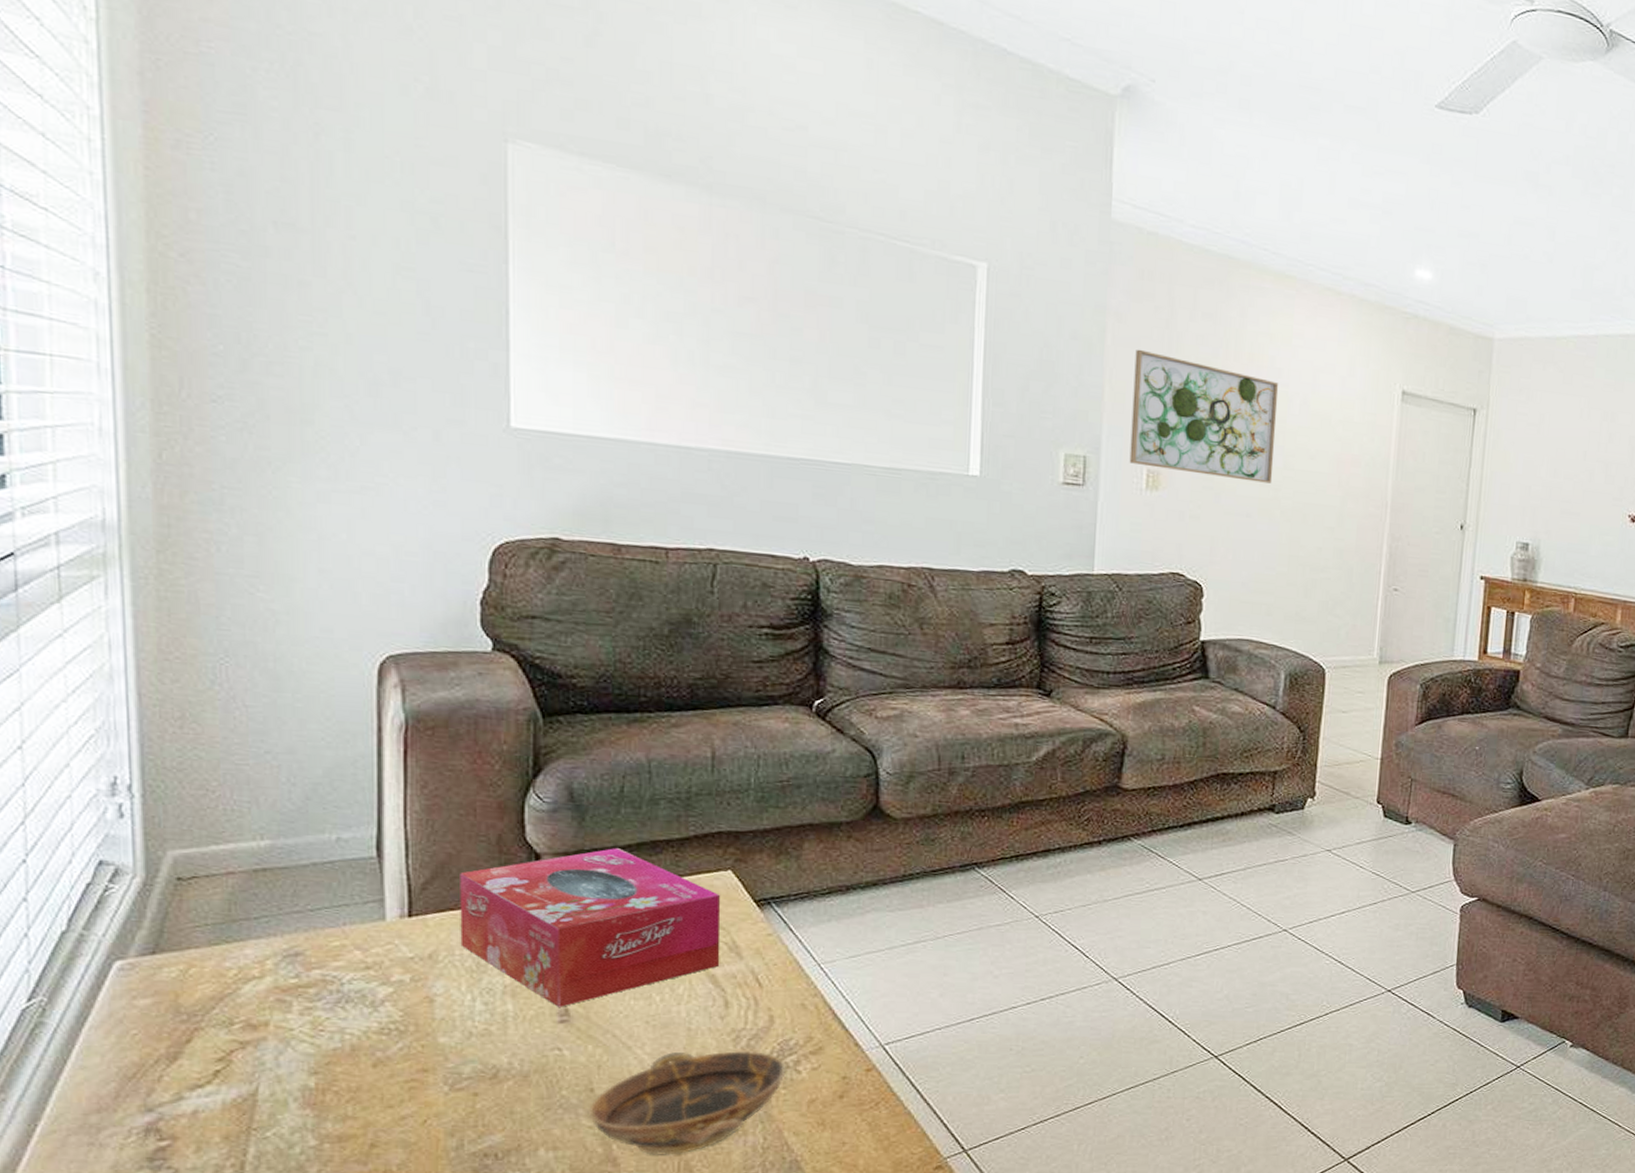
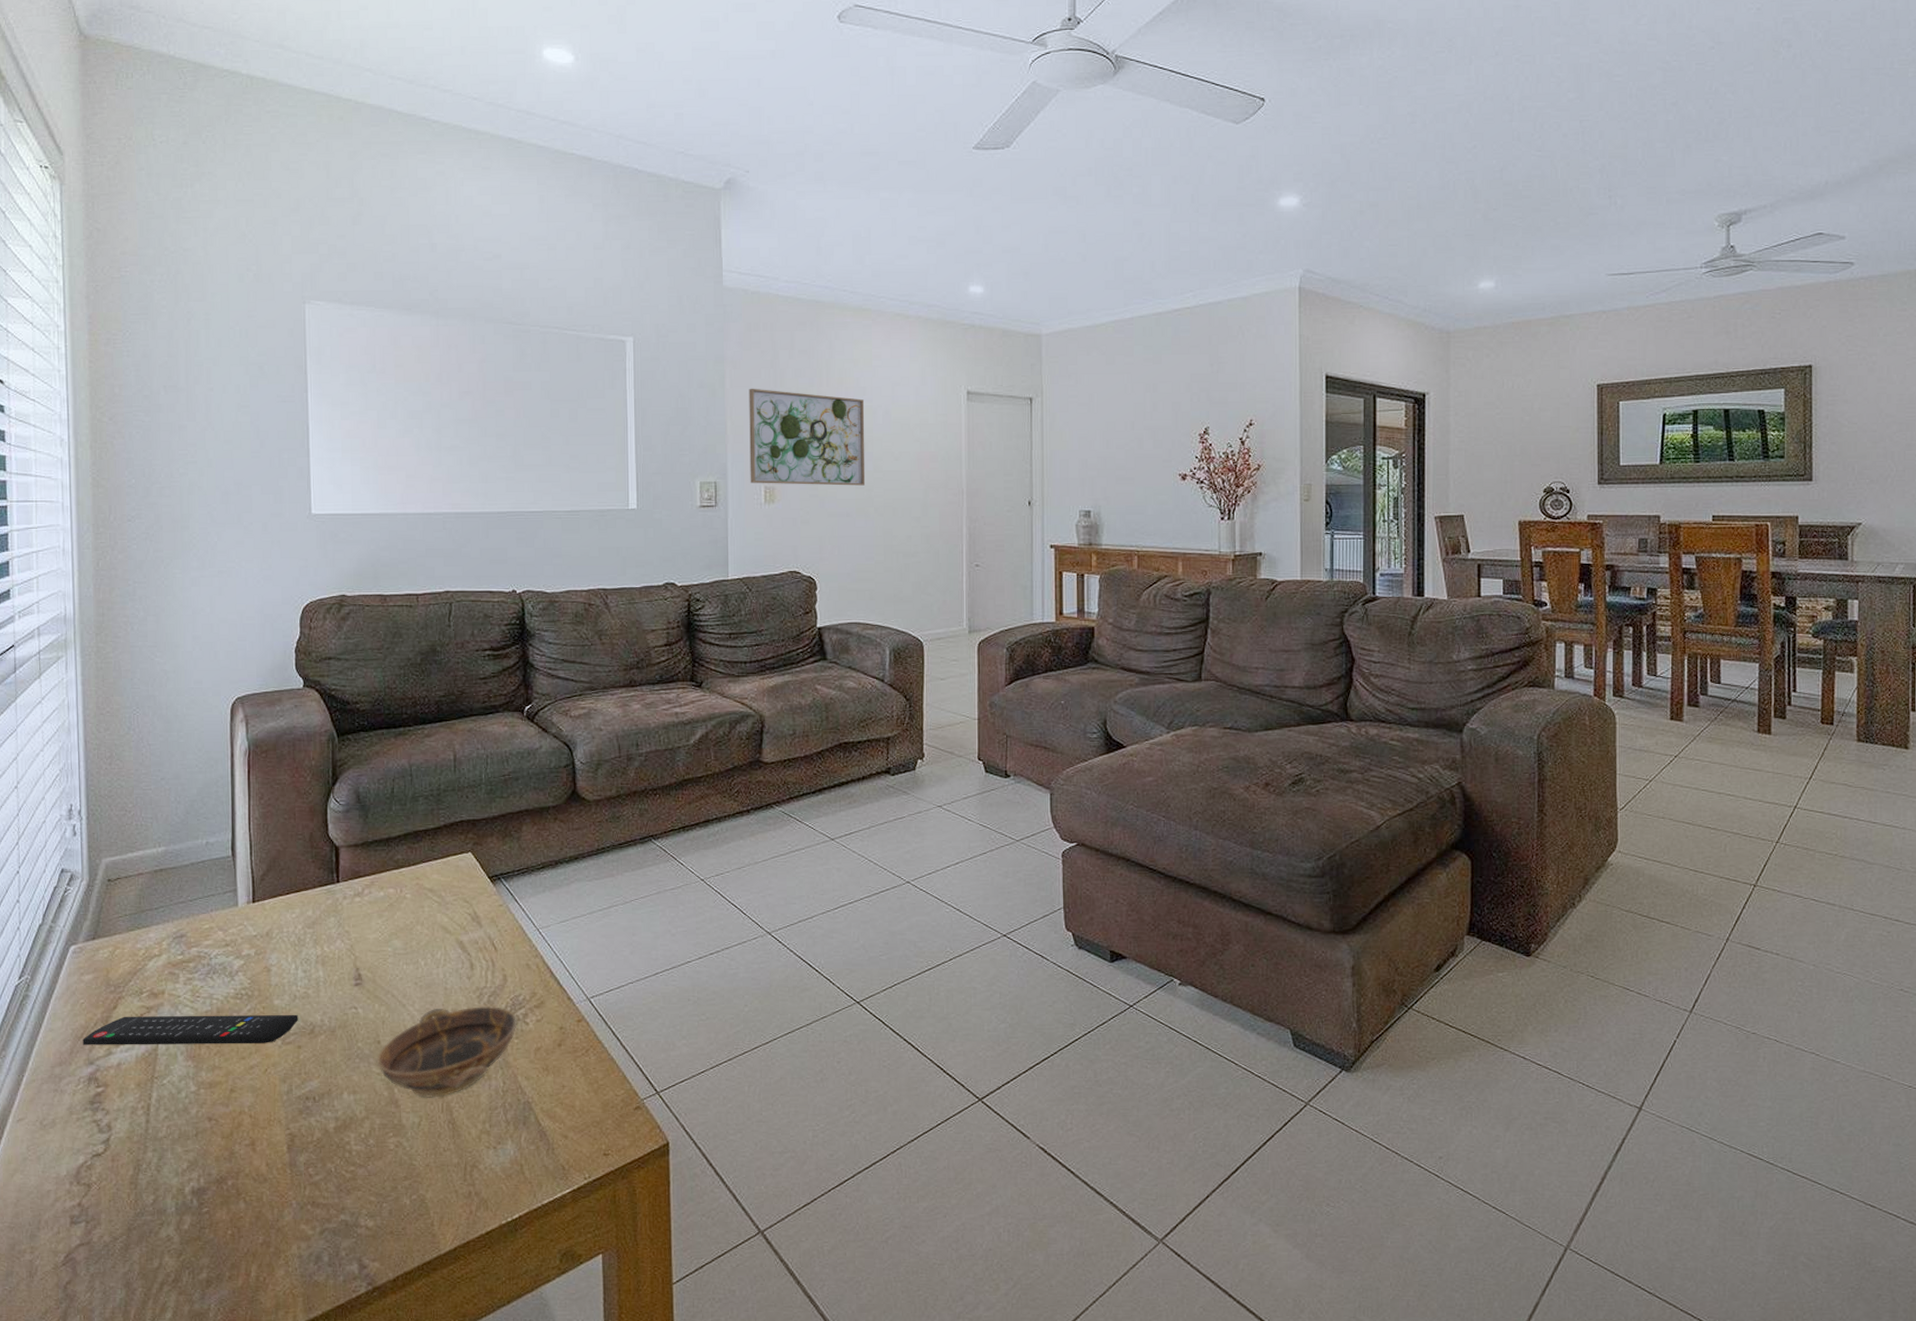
remote control: none [136,1052,474,1090] -> present [83,1014,298,1045]
tissue box: present [460,848,721,1007] -> none [286,839,466,973]

